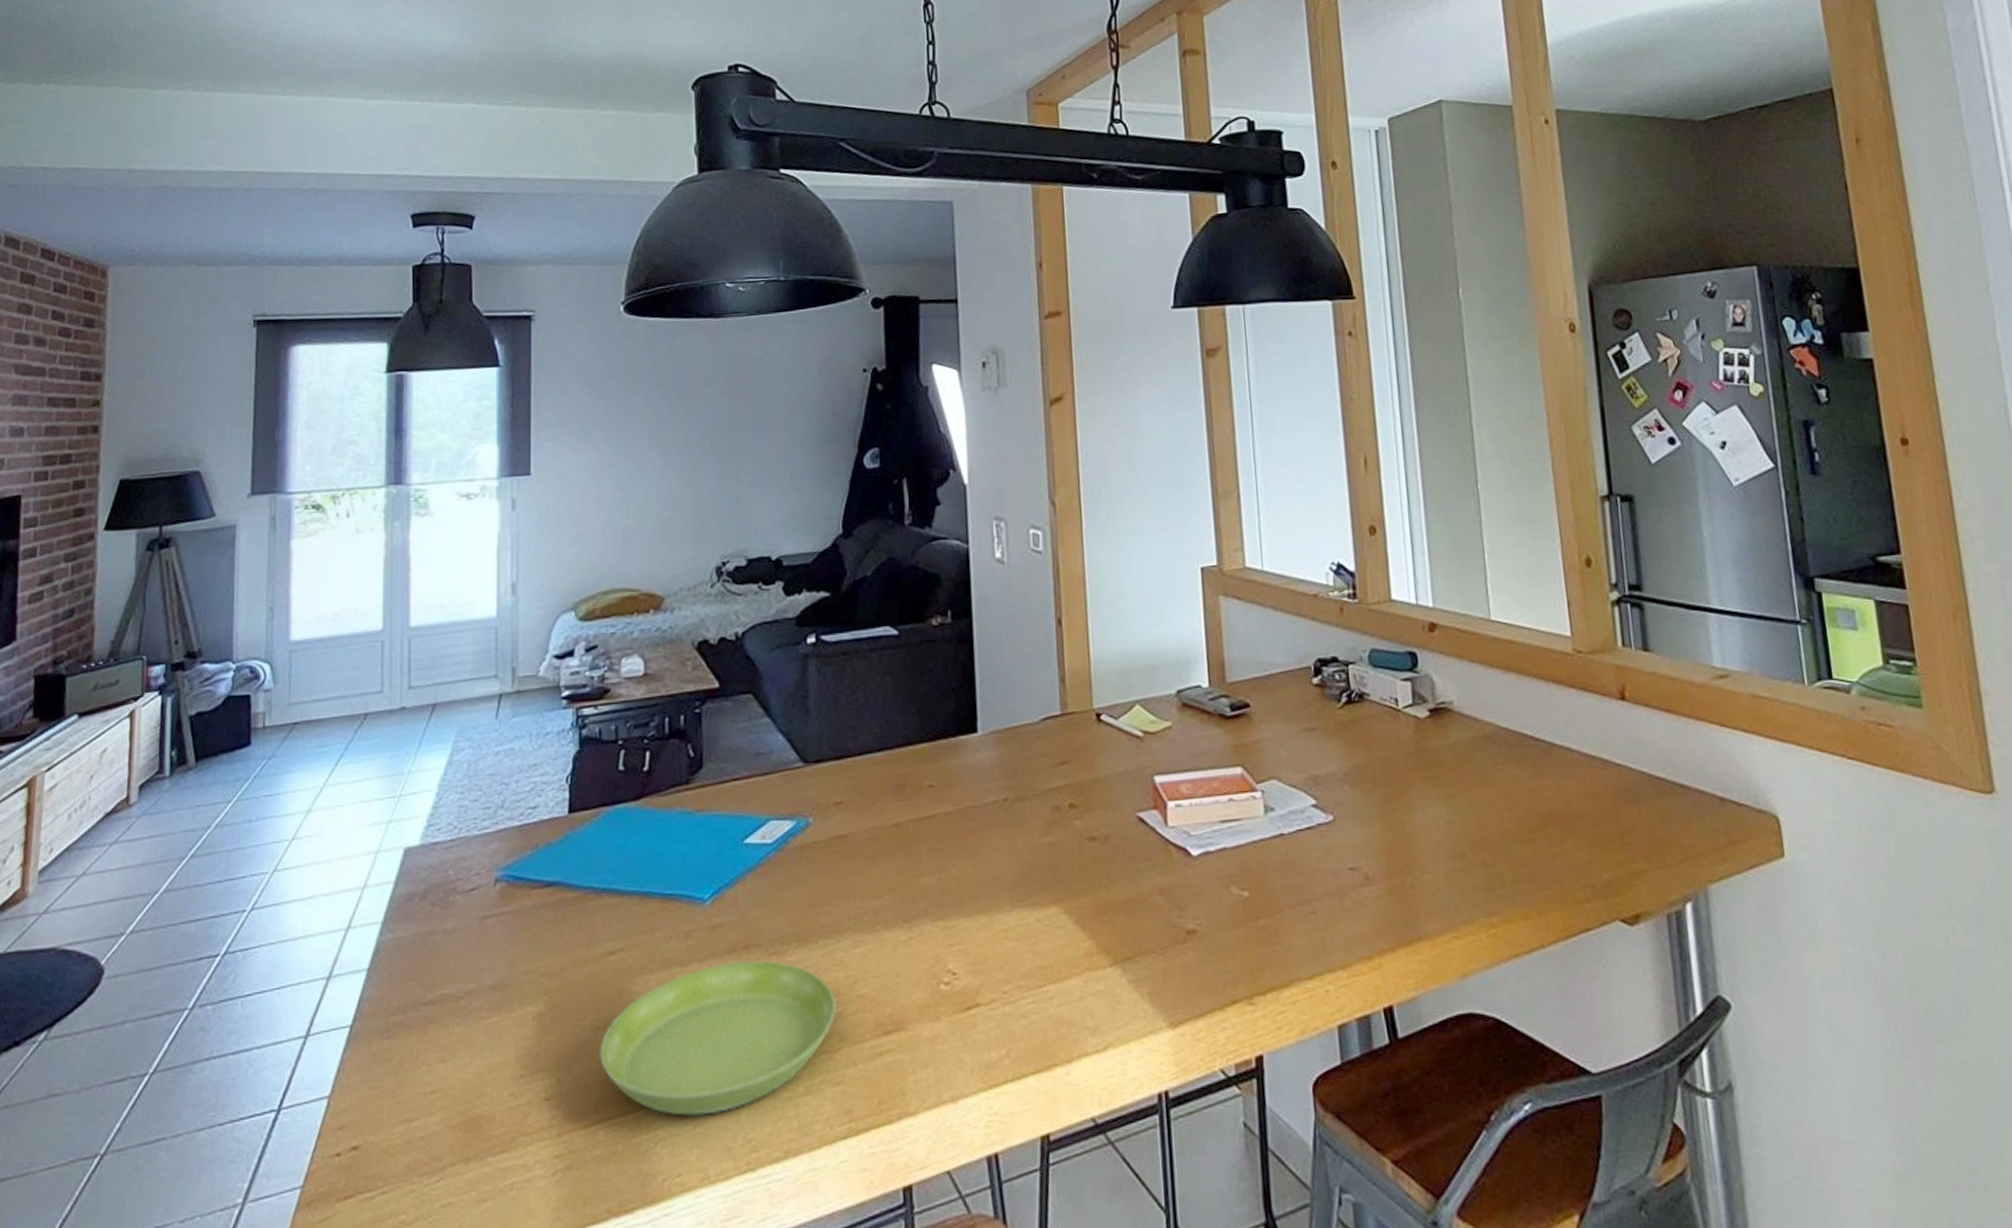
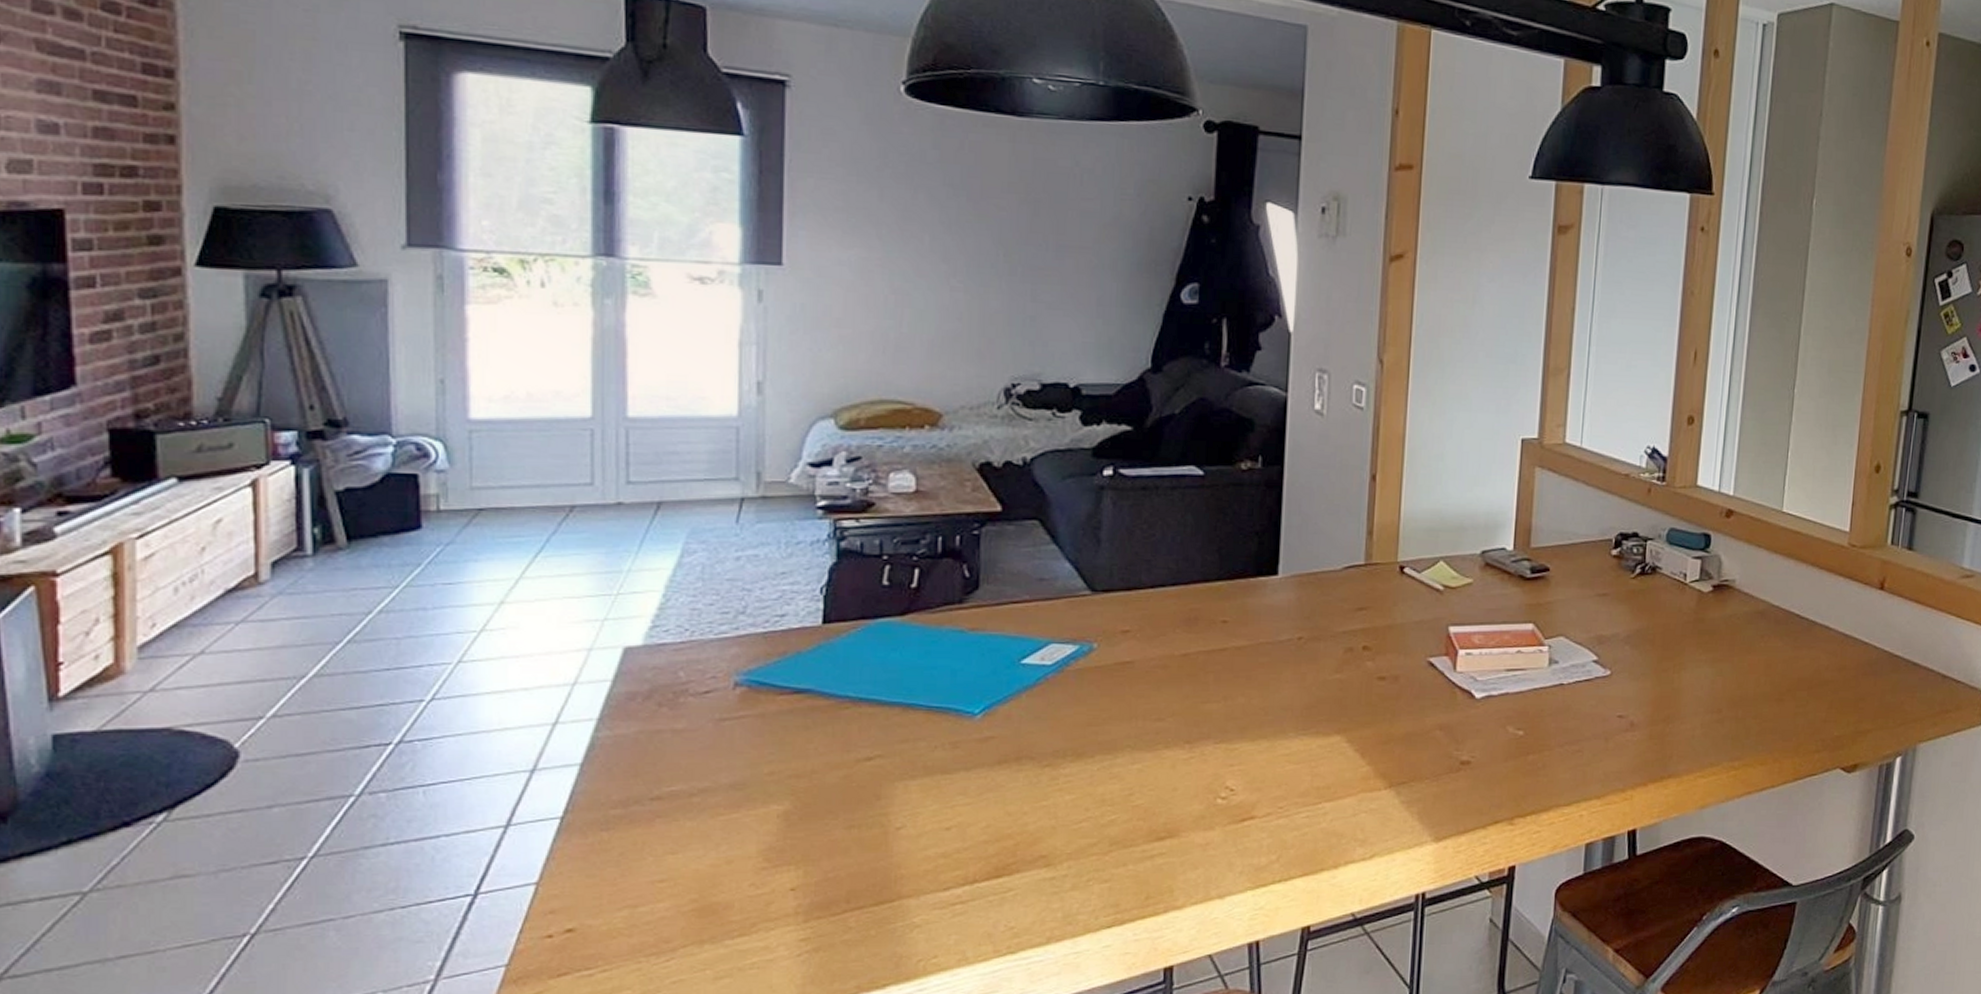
saucer: present [600,960,836,1116] -> none [852,771,1110,906]

